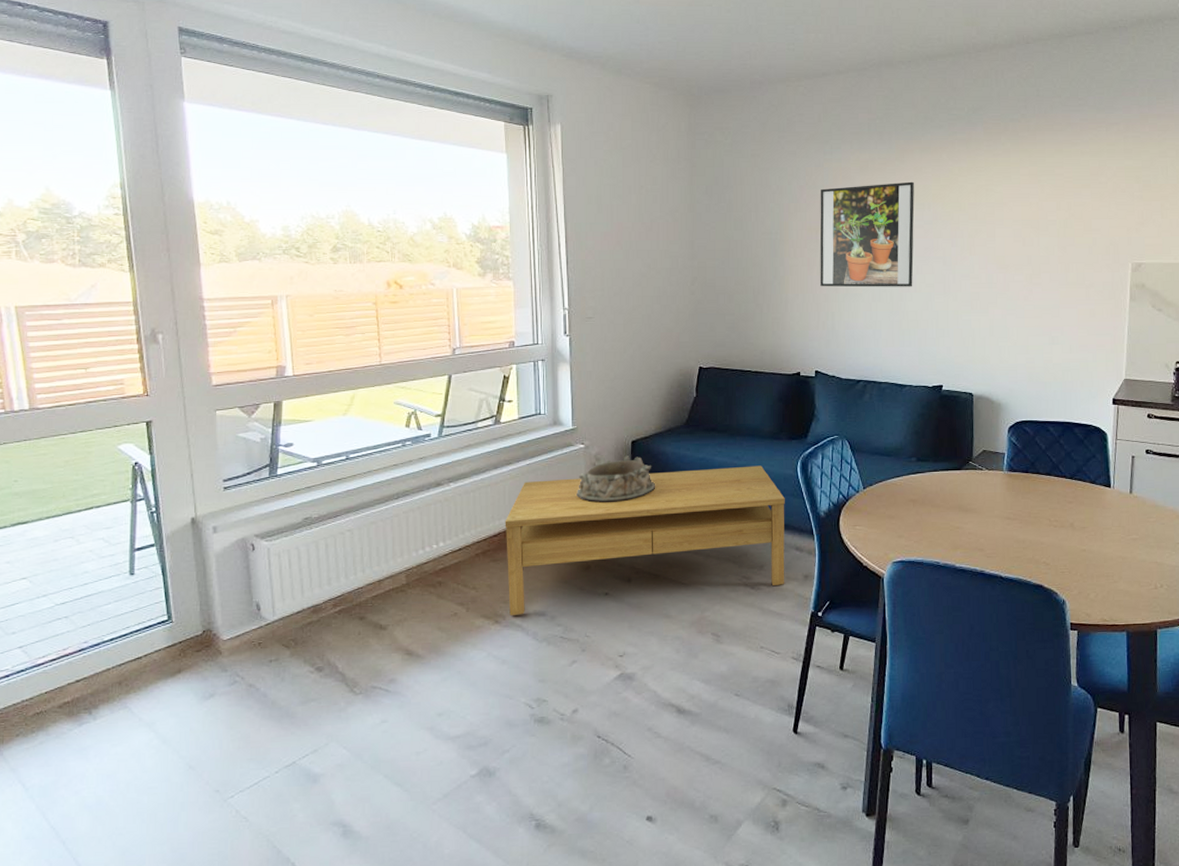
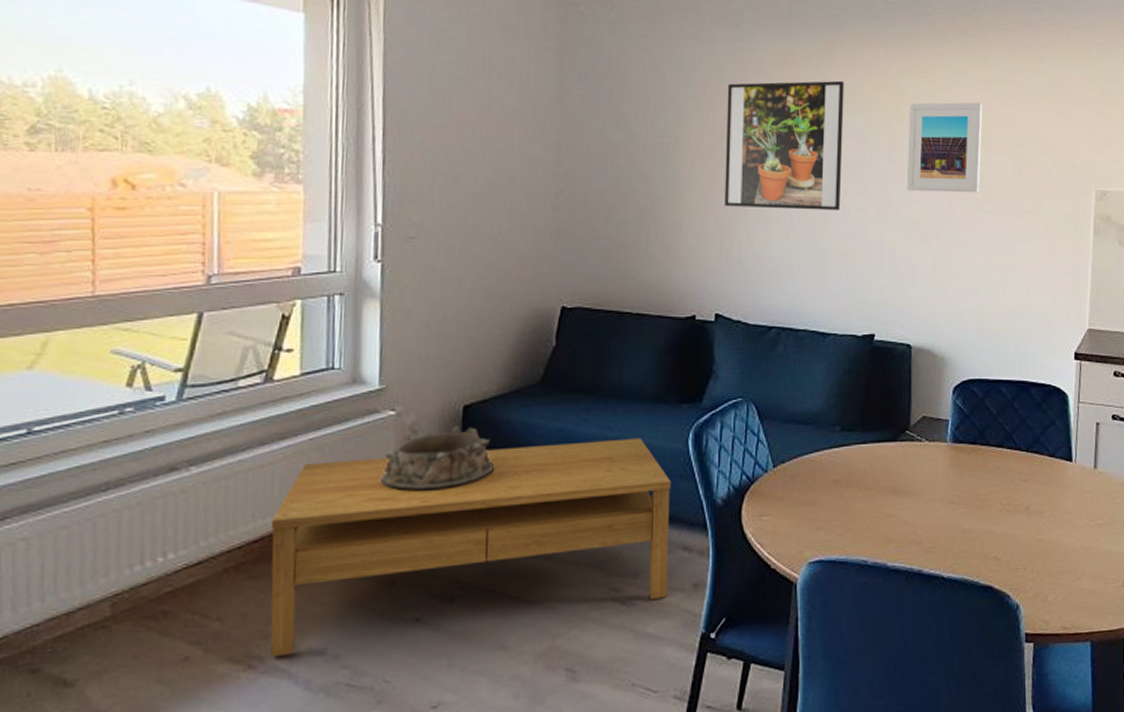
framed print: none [967,193,1032,269] -> present [906,102,983,193]

